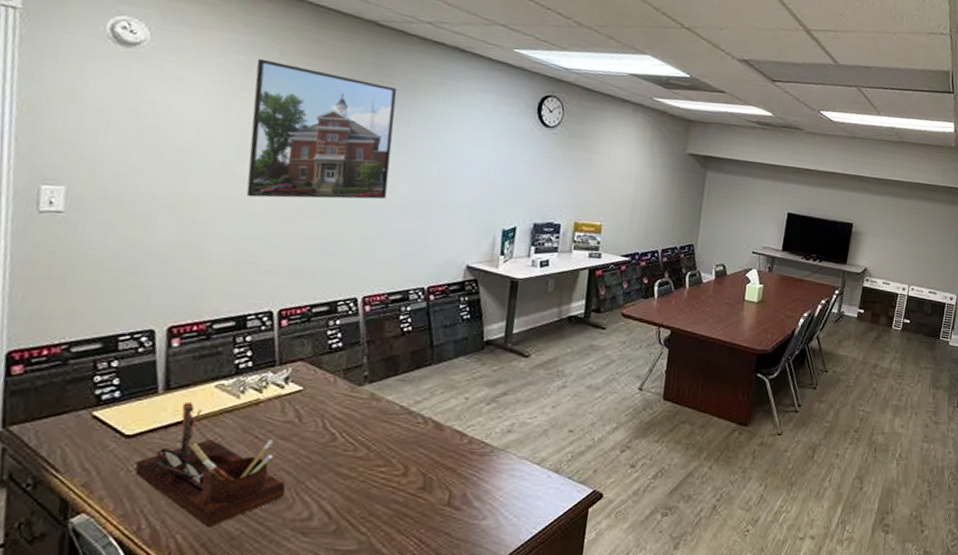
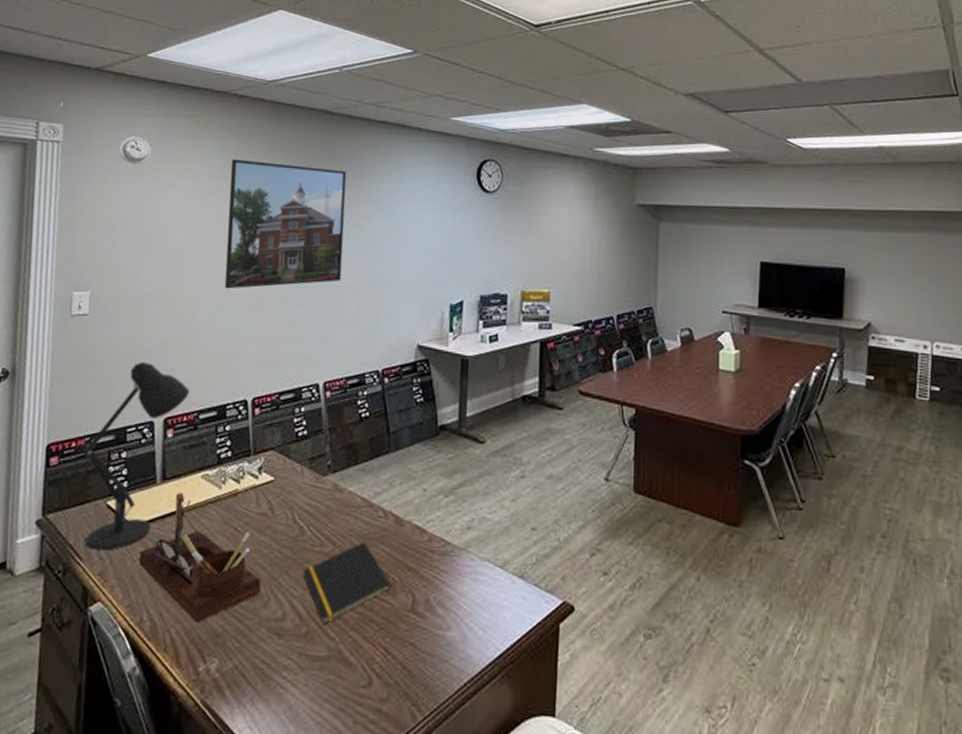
desk lamp: none [57,267,201,462] -> present [82,362,190,550]
notepad: none [333,446,429,521] -> present [303,542,392,624]

